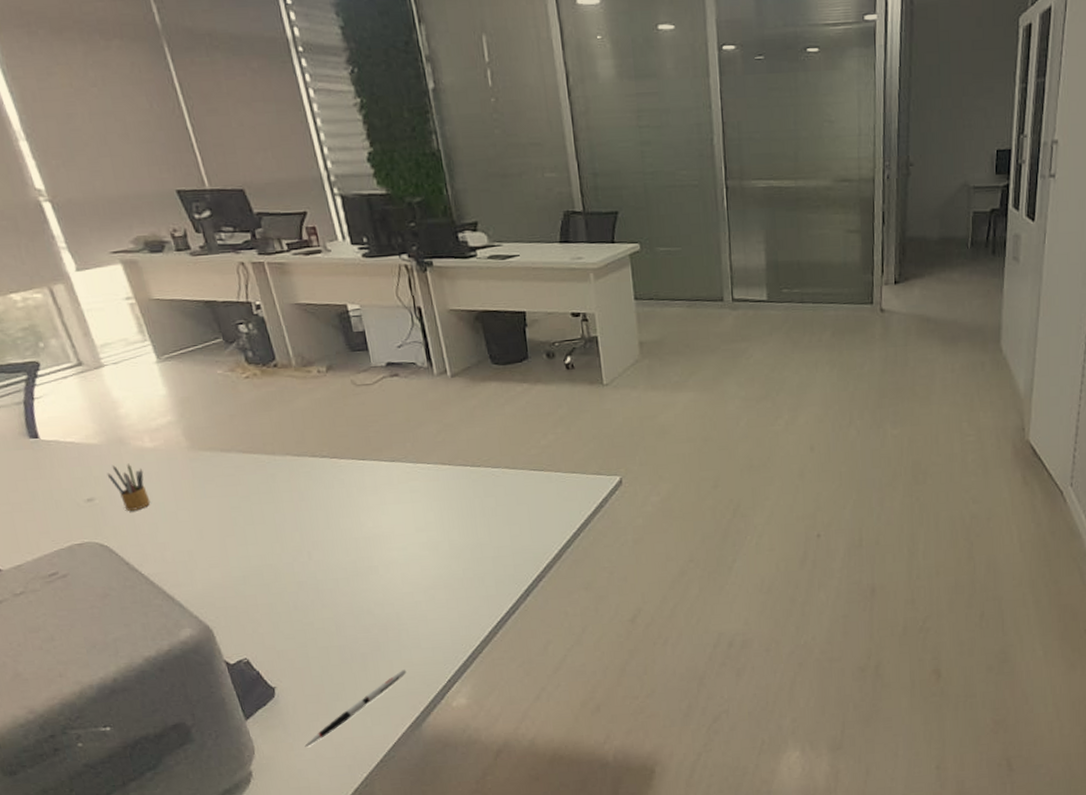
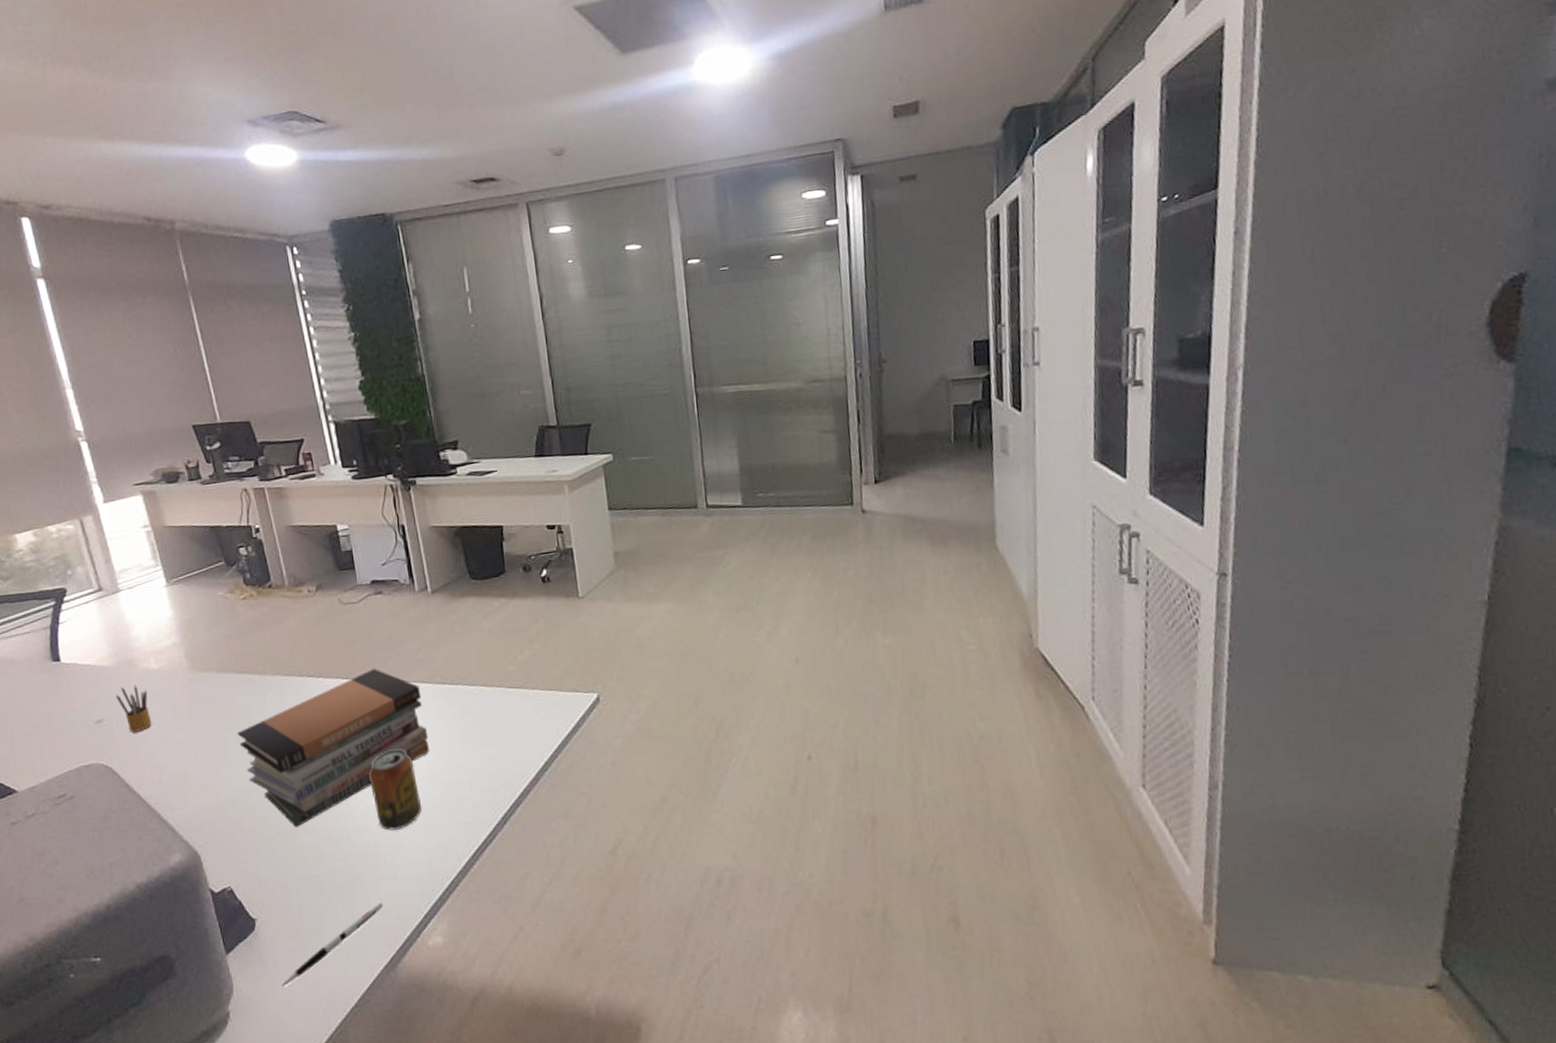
book stack: none [246,449,452,602] -> present [237,668,430,827]
beverage can: none [388,526,445,604] -> present [368,748,423,830]

